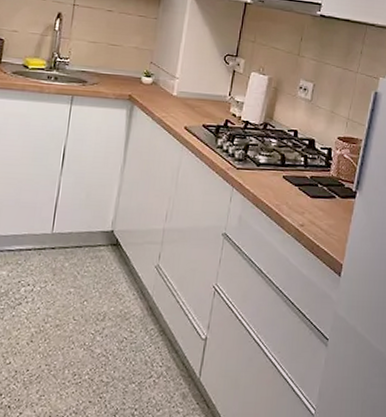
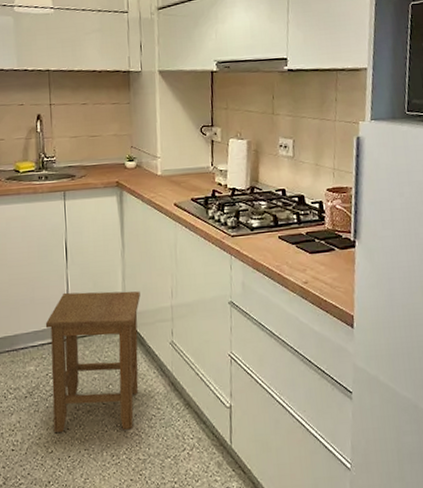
stool: none [15,199,134,349] -> present [45,291,141,432]

